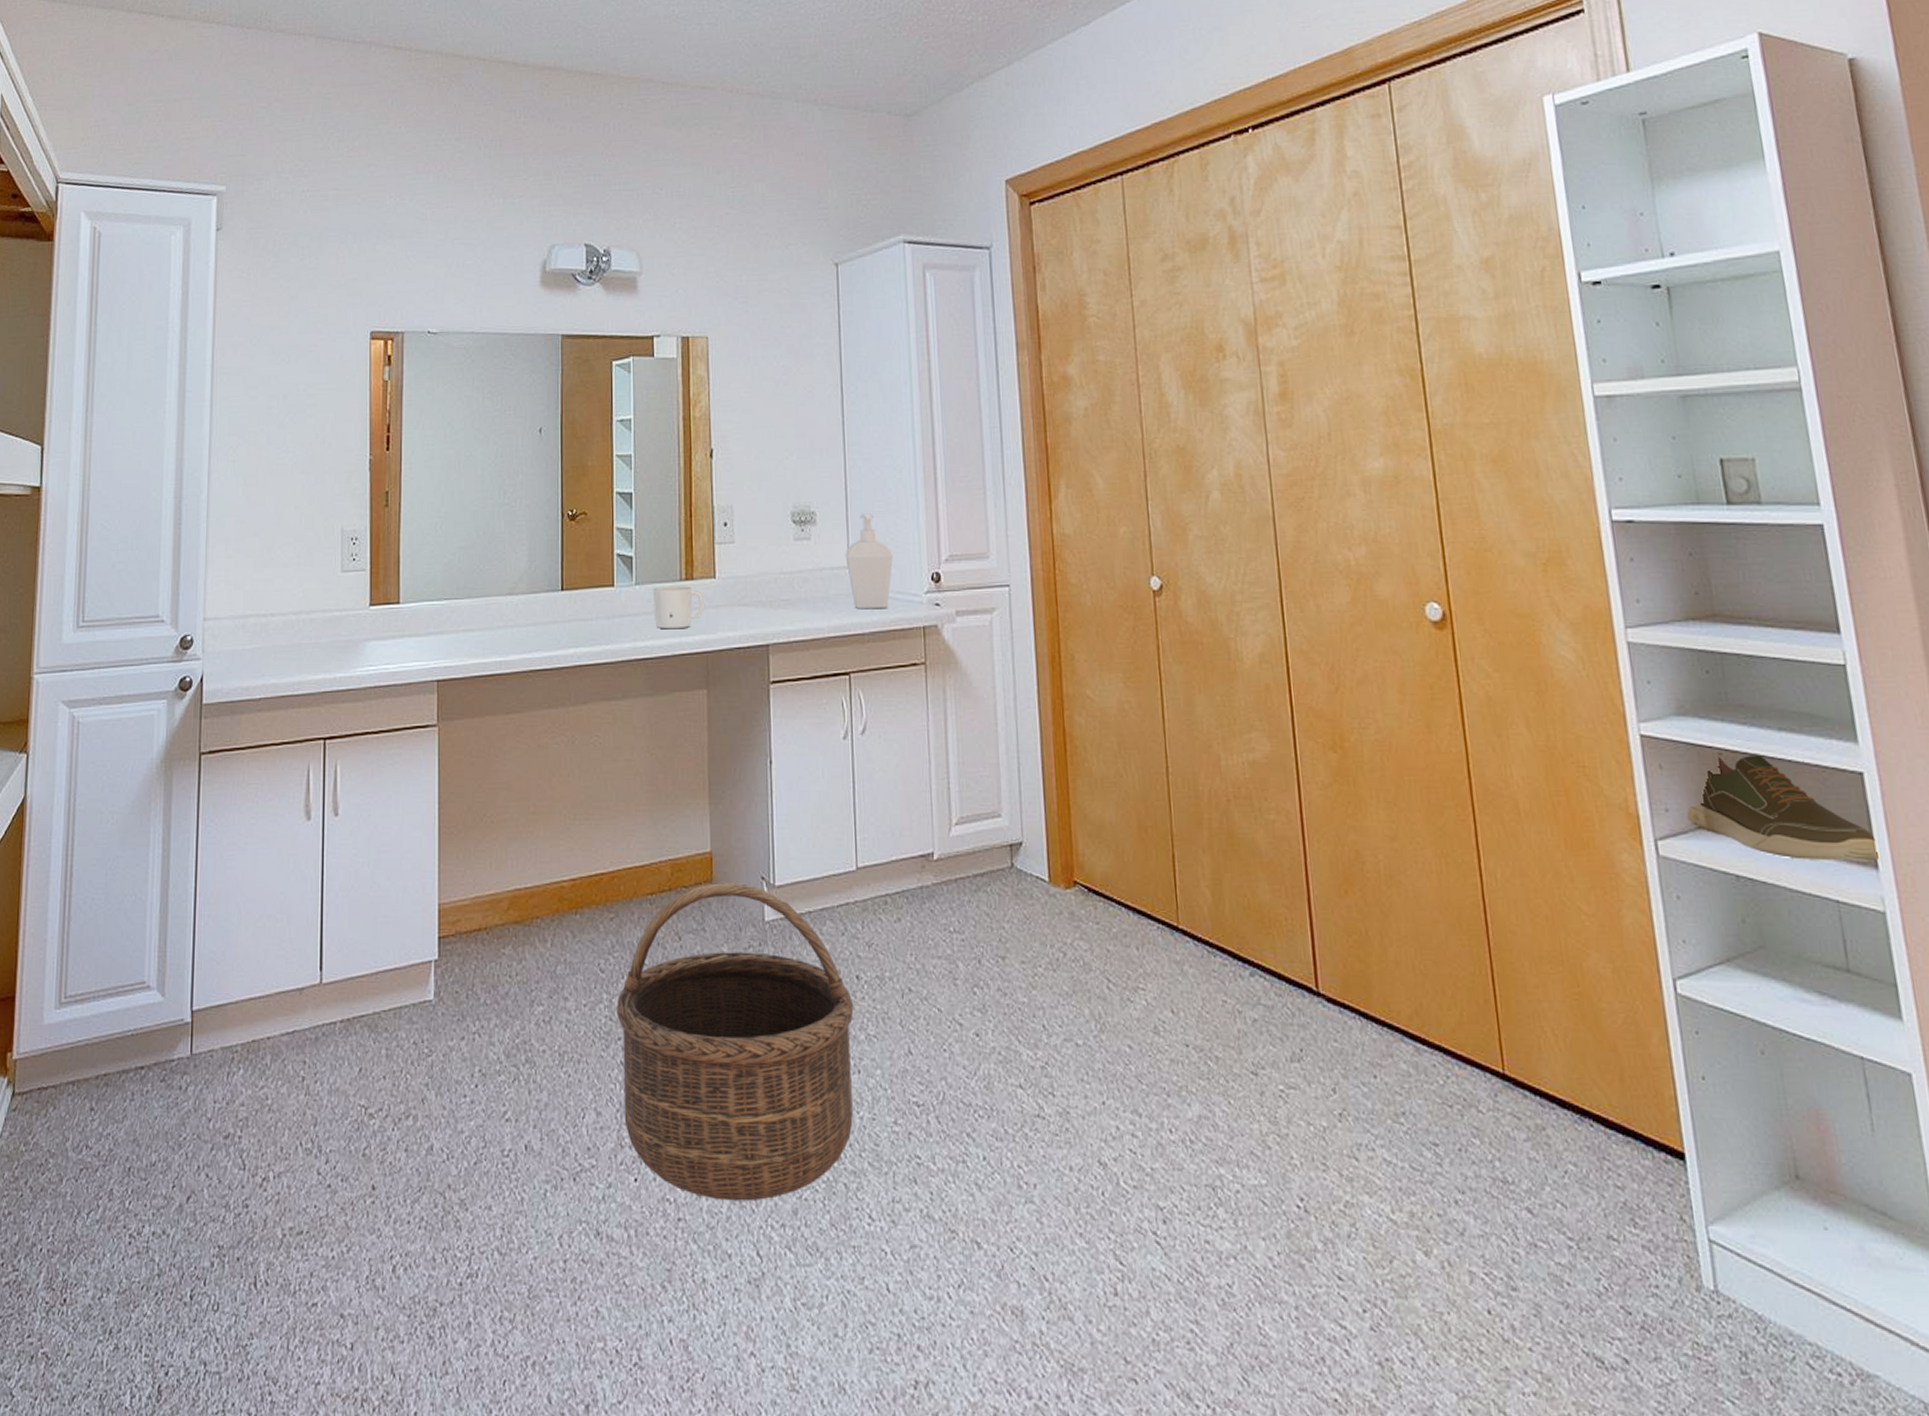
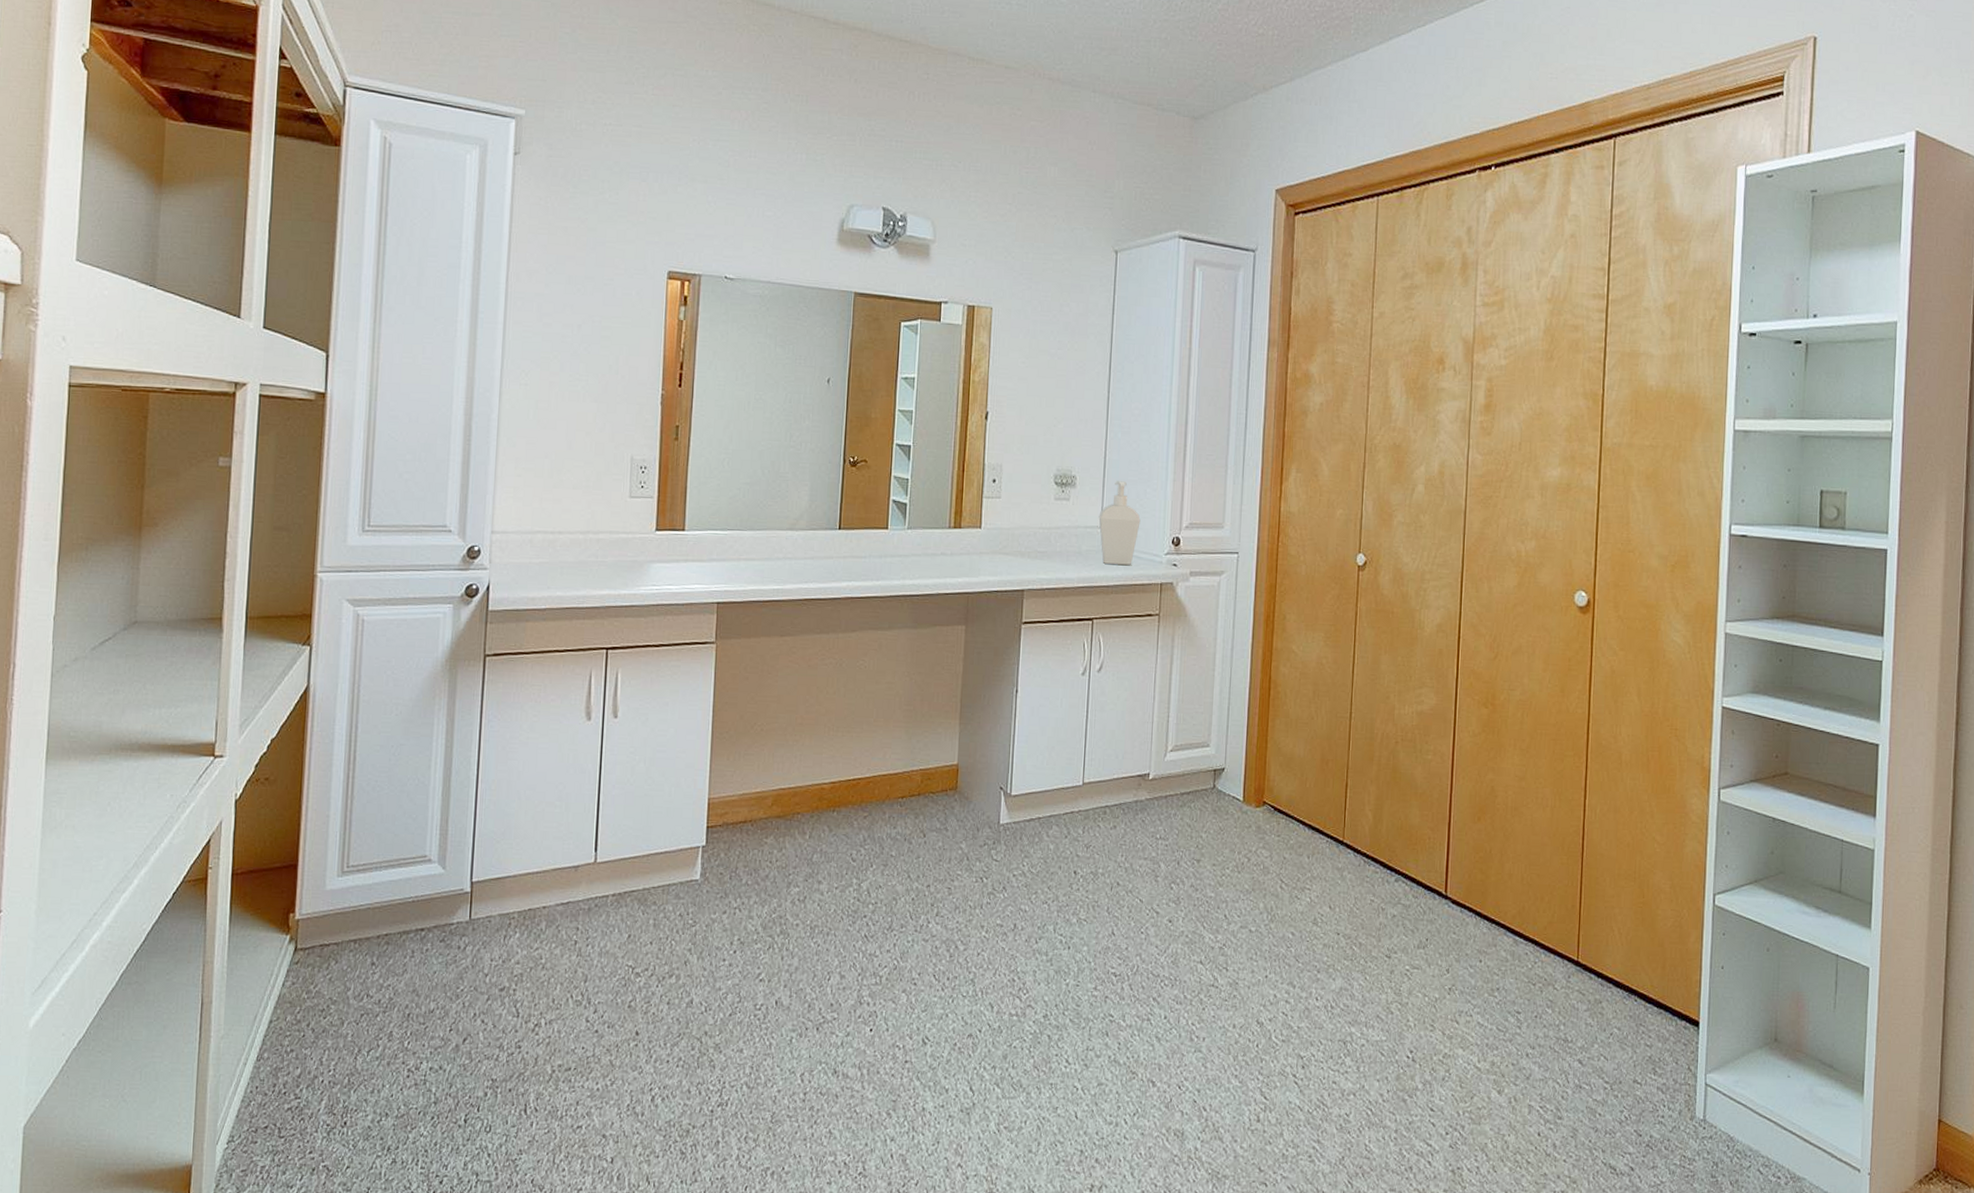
basket: present [616,883,854,1201] -> none [864,791,1070,1048]
mug: present [653,586,705,630] -> none [922,532,970,571]
shoe: present [1687,755,1879,860] -> none [1745,726,1878,811]

